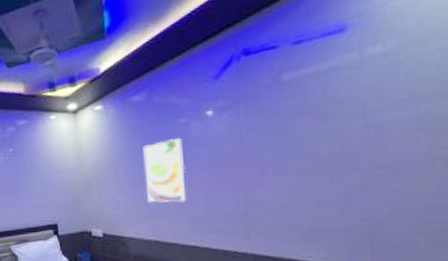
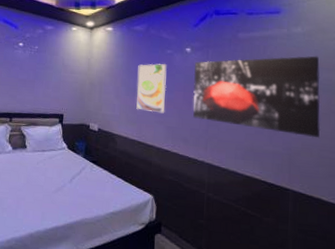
wall art: none [220,81,419,202] -> present [193,56,321,139]

